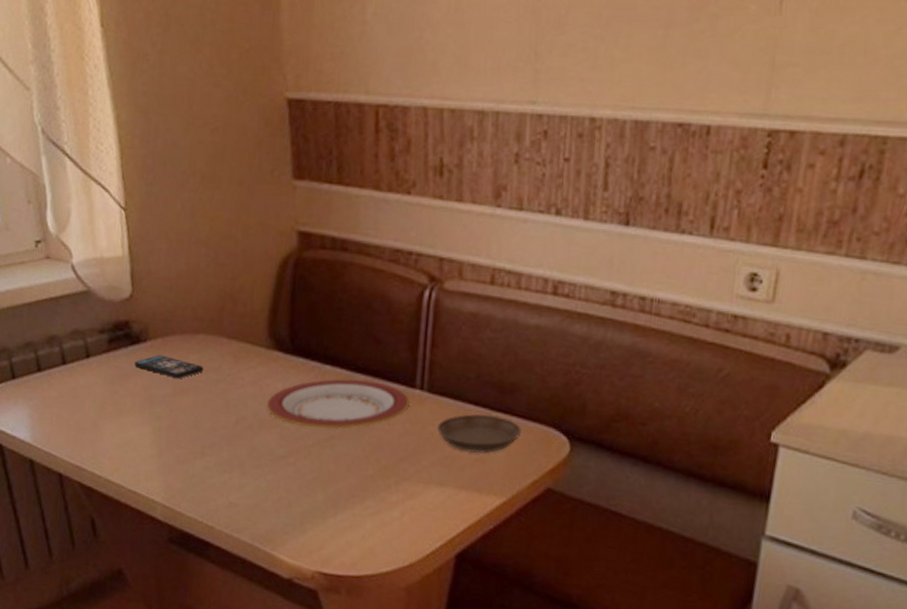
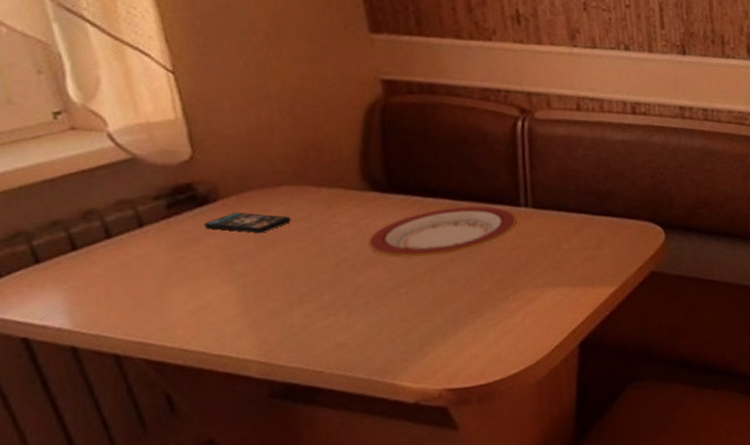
saucer: present [437,414,521,454] -> none [546,219,622,254]

